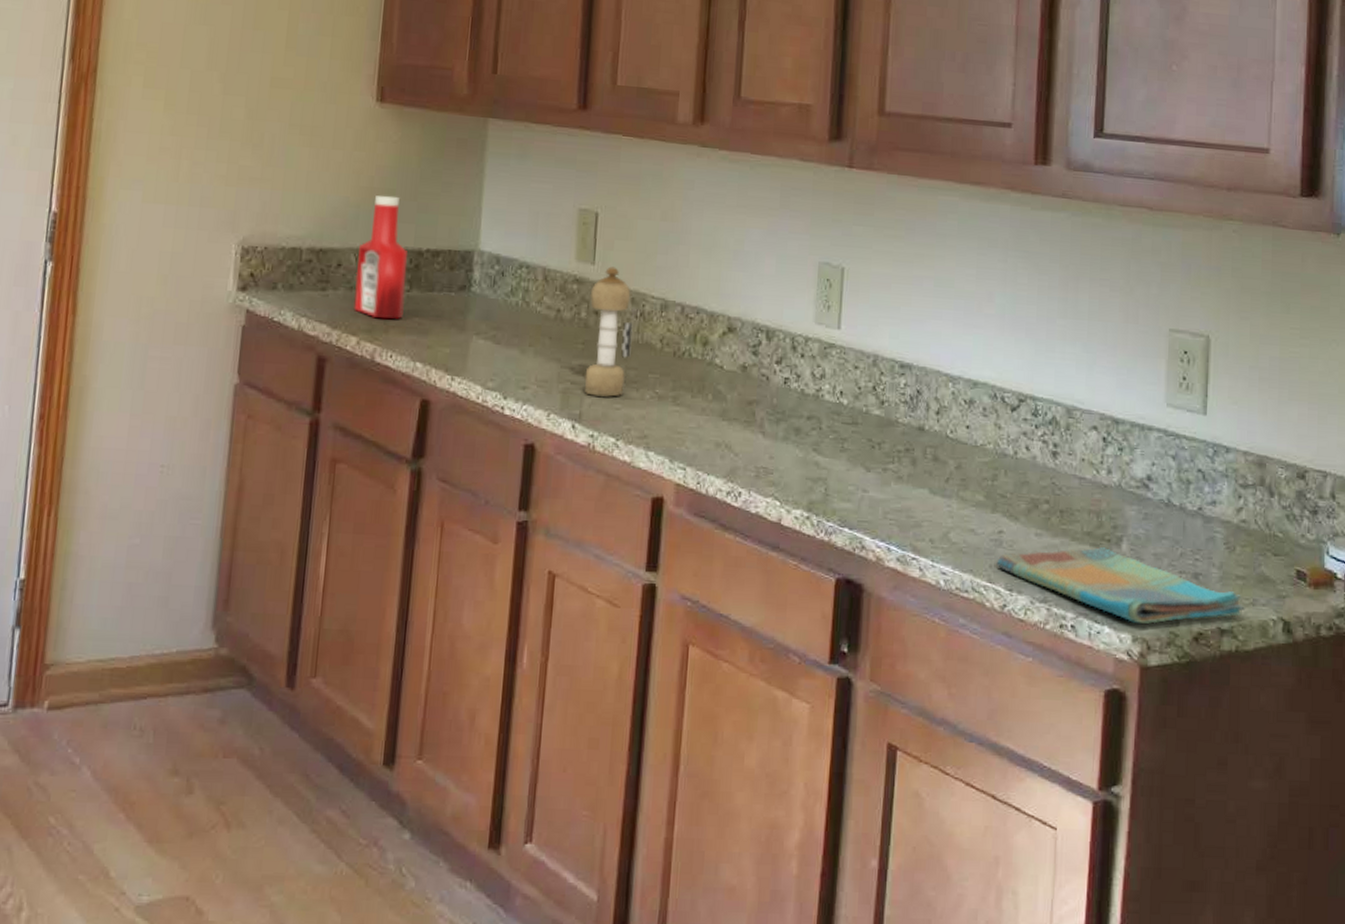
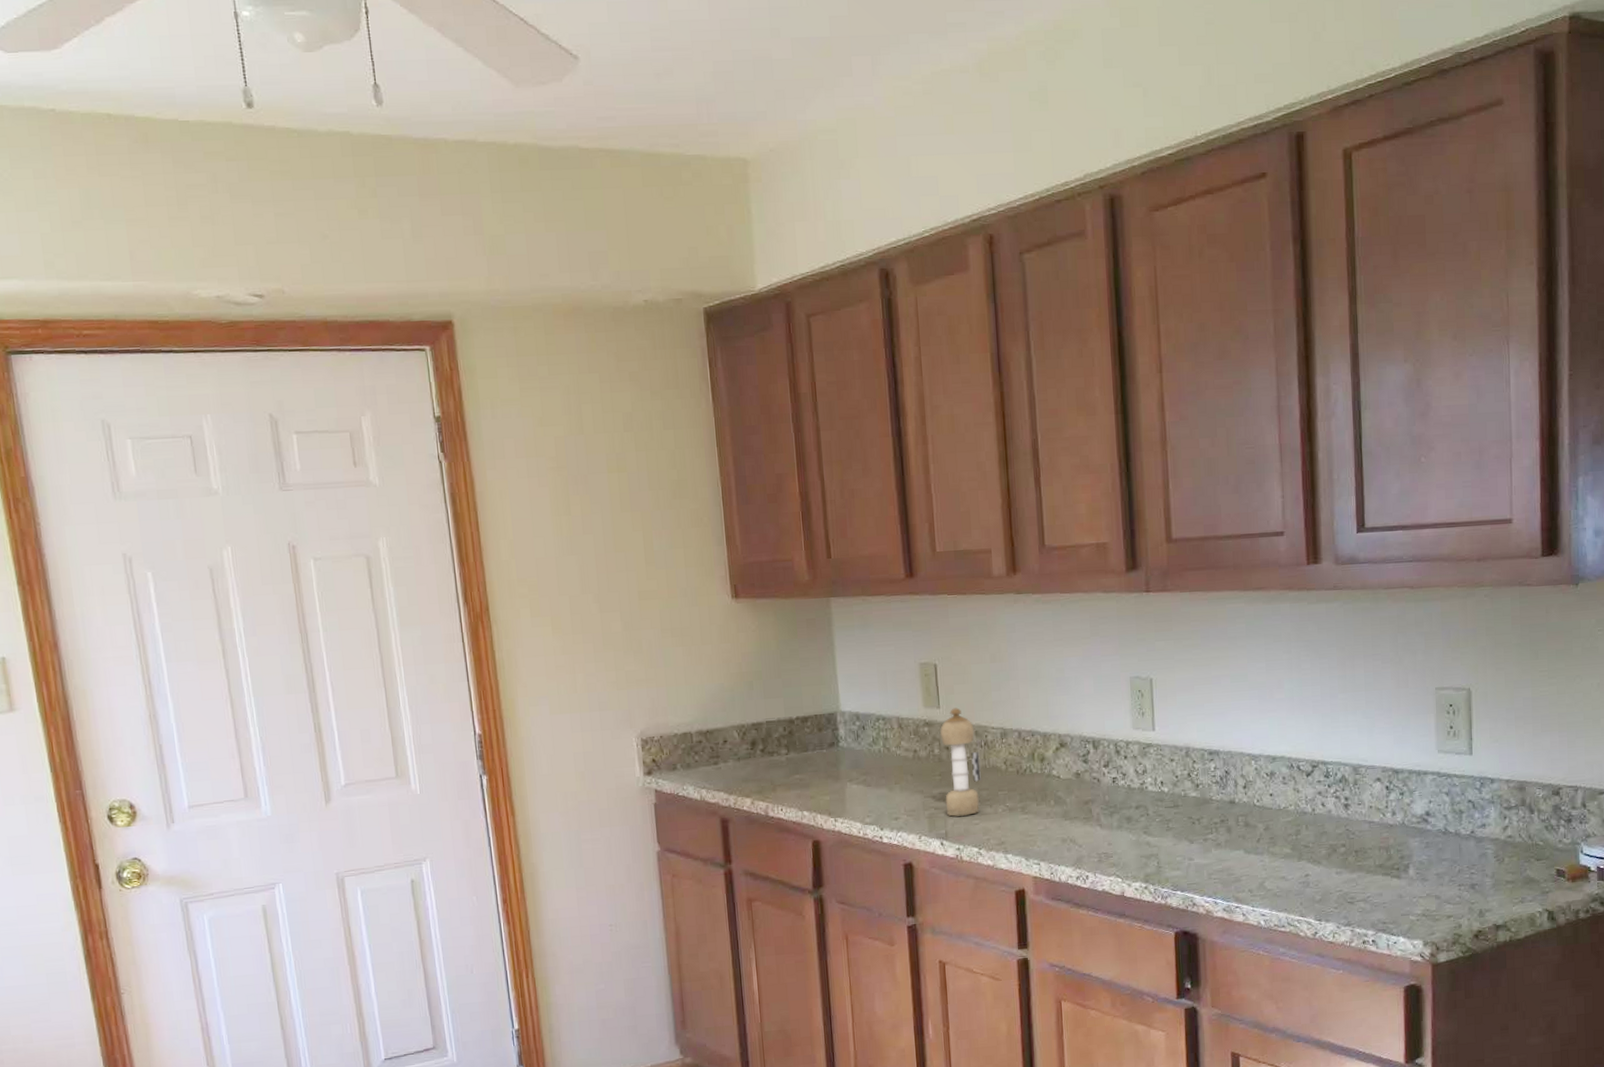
ketchup bottle: present [353,195,408,319] -> none [739,676,786,781]
dish towel: present [995,547,1245,624] -> none [1305,875,1515,931]

